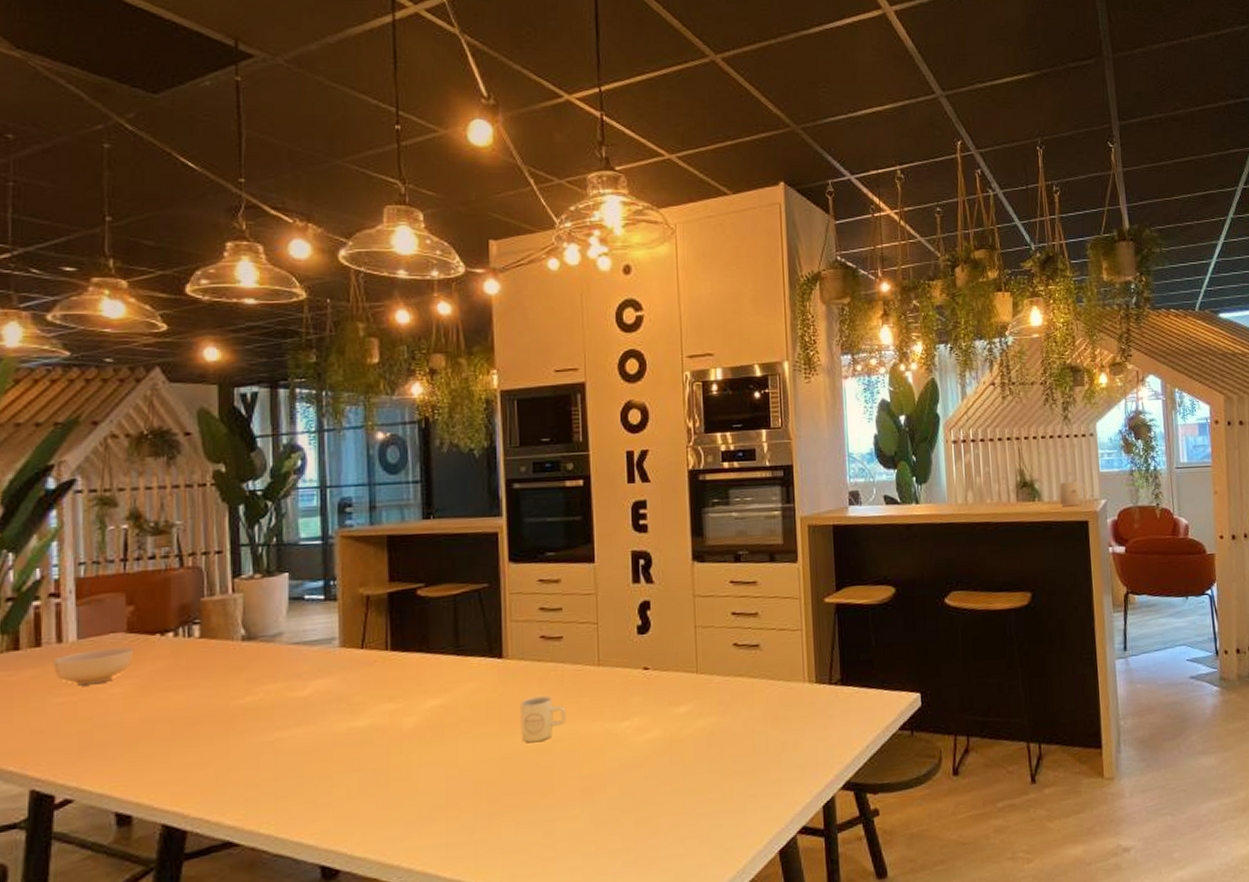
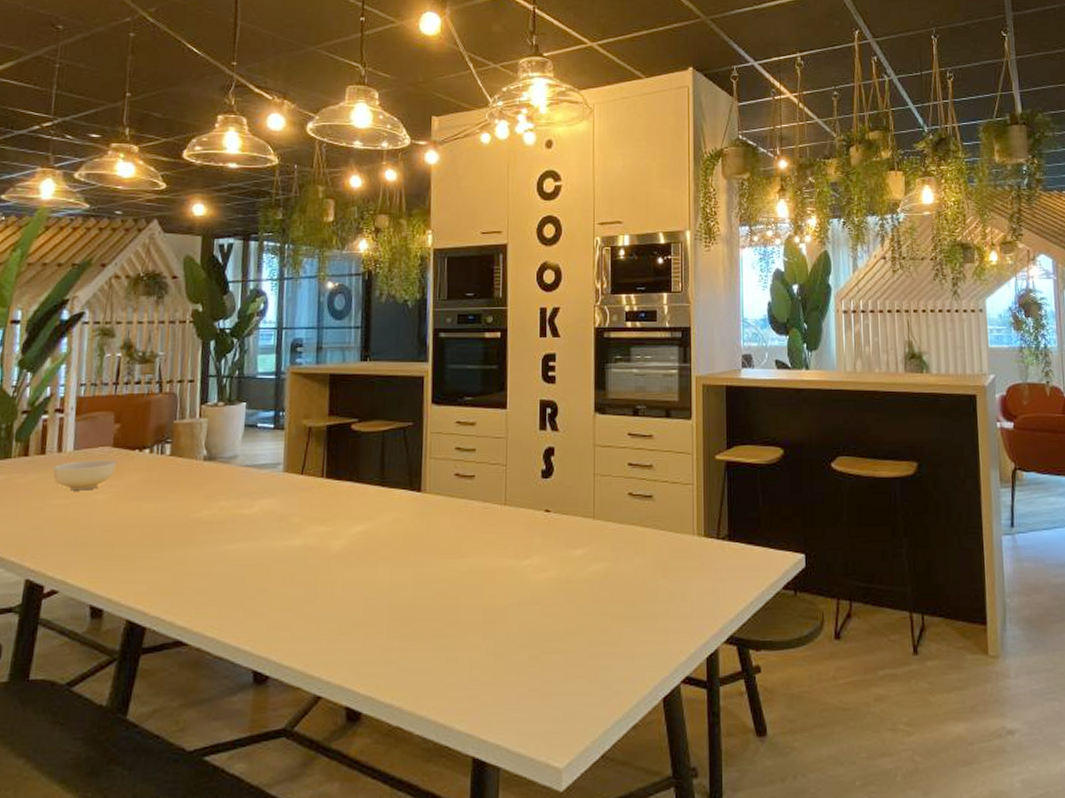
mug: present [520,696,567,743] -> none [433,530,474,573]
mug: present [1058,481,1088,506] -> none [946,355,976,379]

